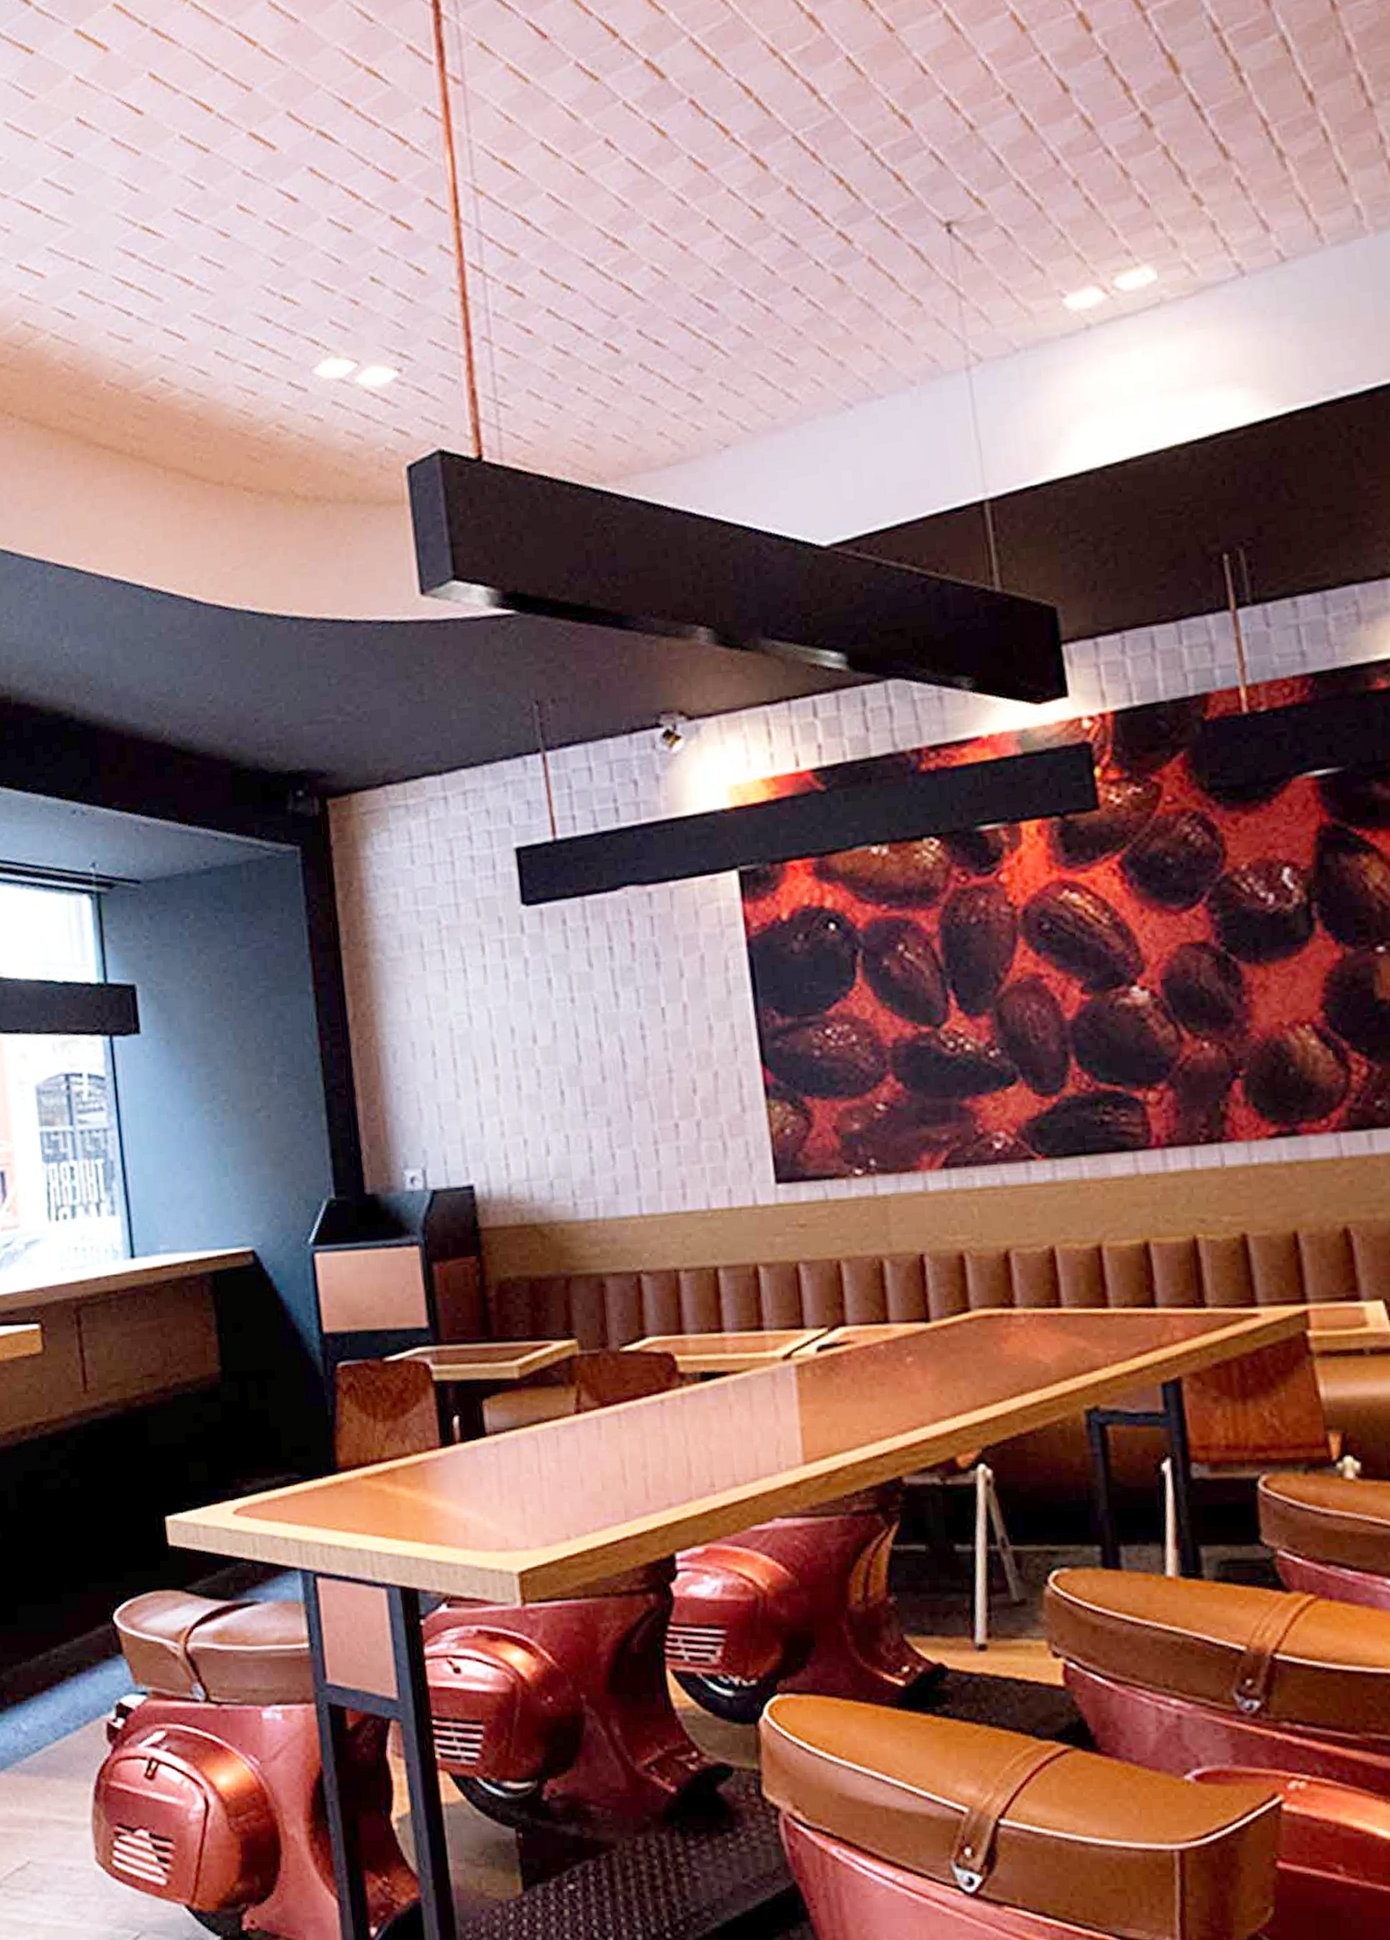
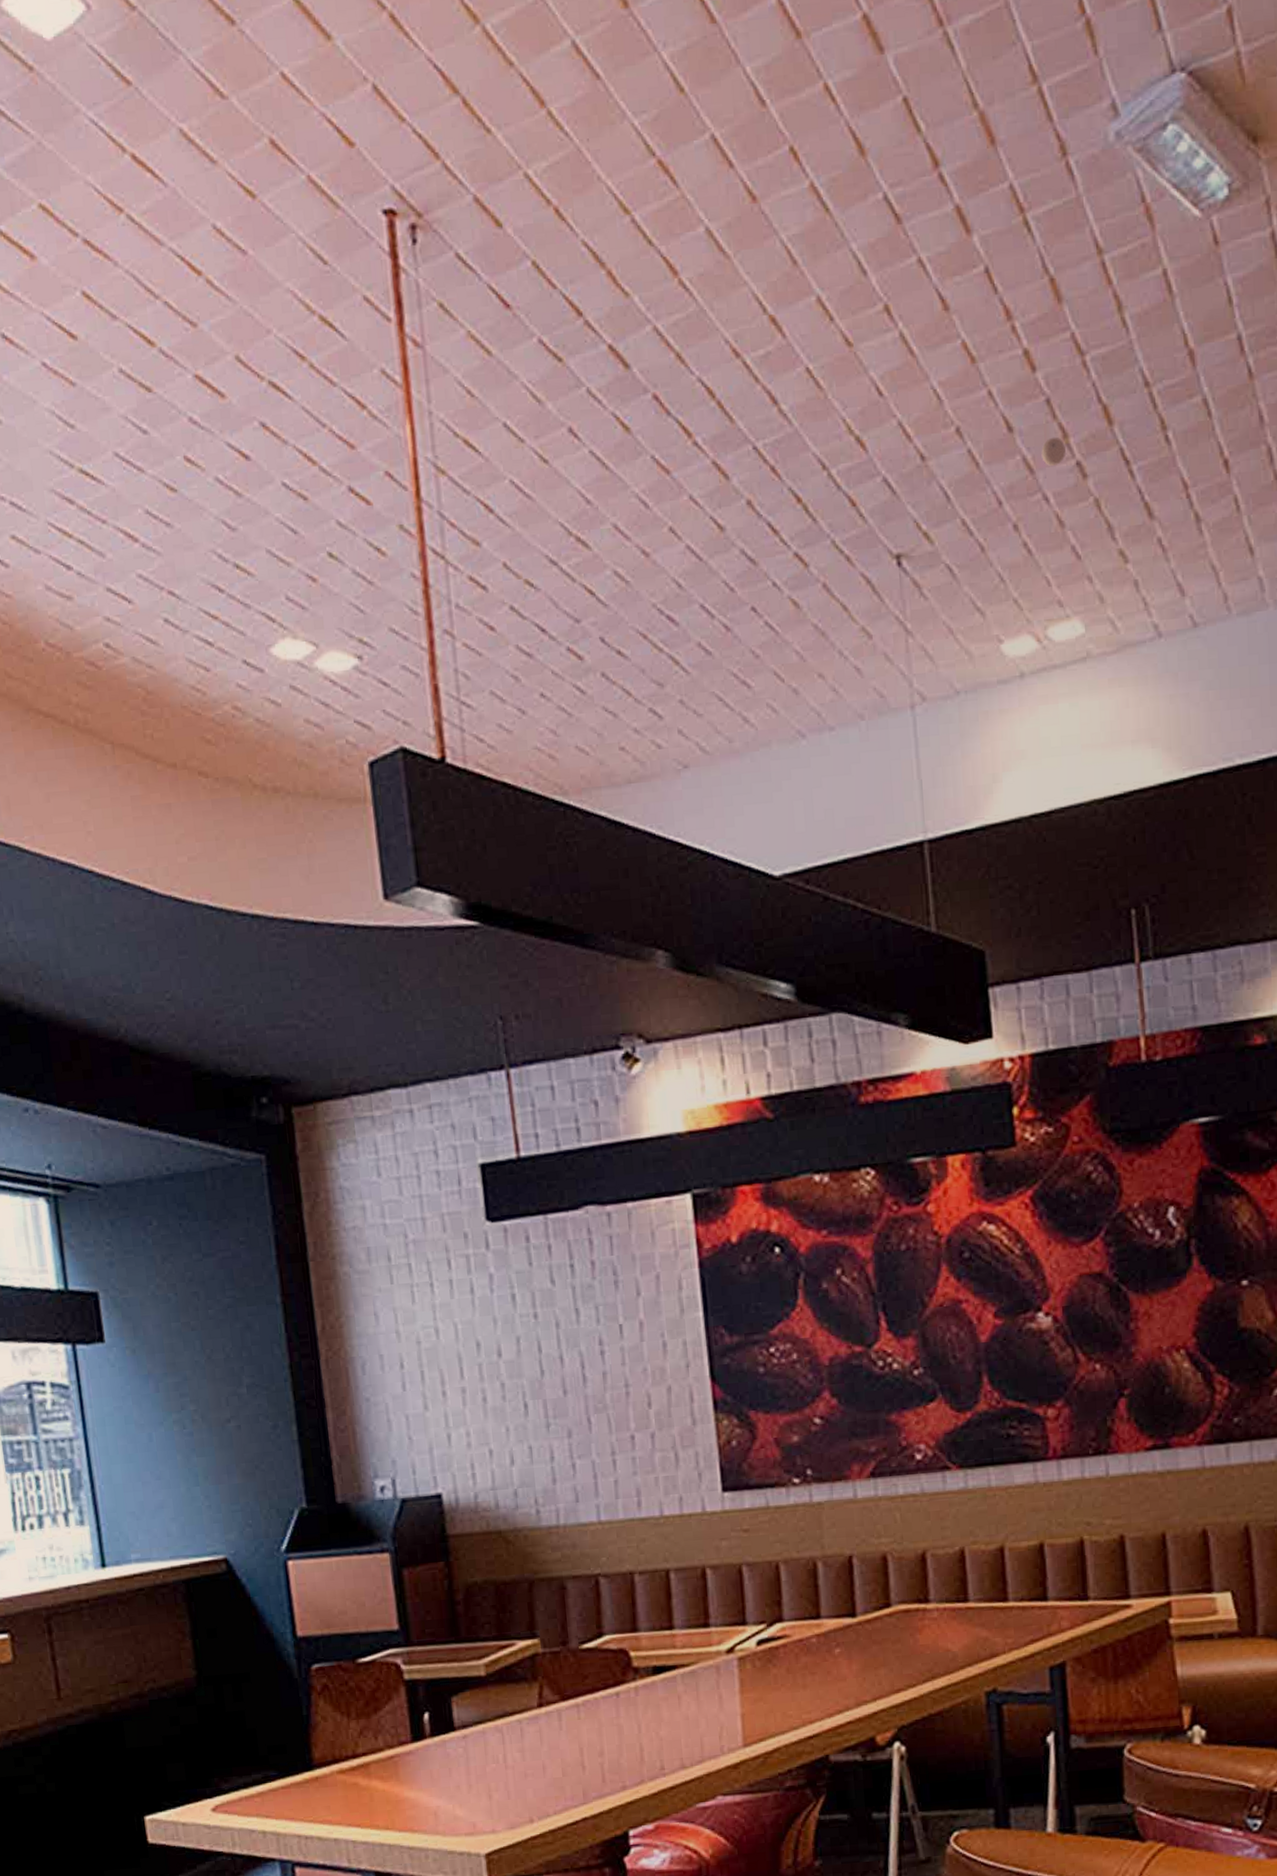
eyeball: none [1101,91,1128,120] -> present [1041,437,1066,466]

